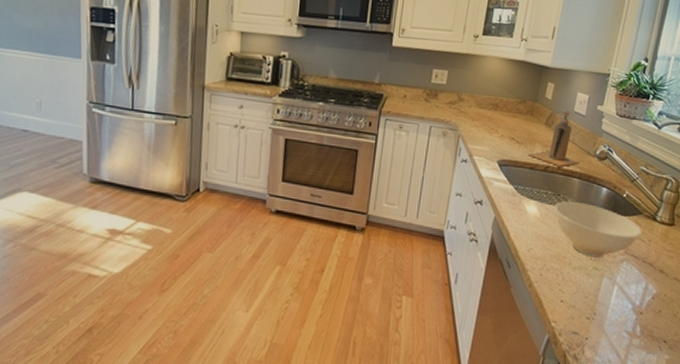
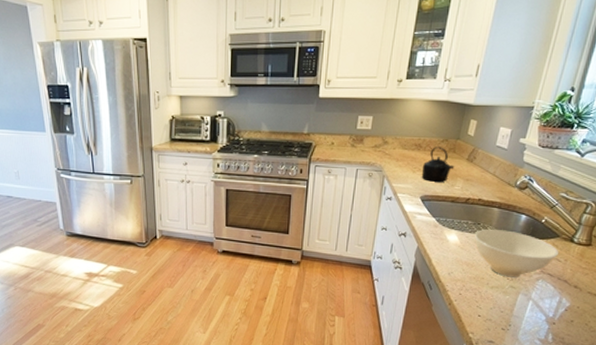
kettle: none [498,108,533,146] -> present [421,147,455,182]
soap dispenser: present [527,110,581,167] -> none [449,145,501,199]

